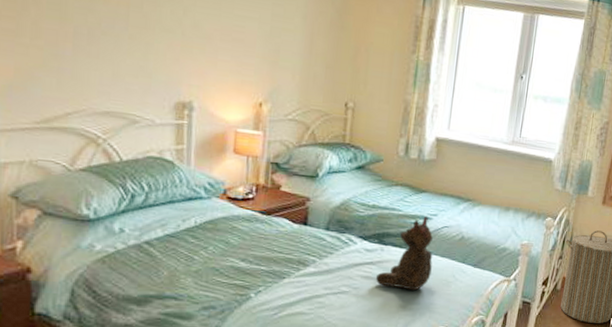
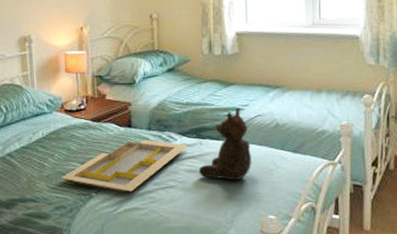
serving tray: none [213,240,368,295] -> present [61,139,188,192]

